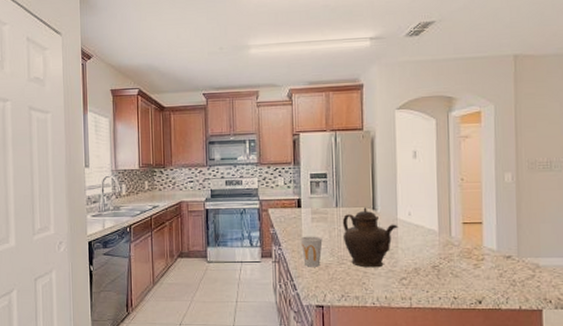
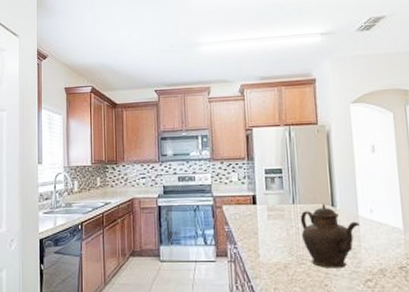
cup: present [300,236,323,267] -> none [256,234,280,267]

